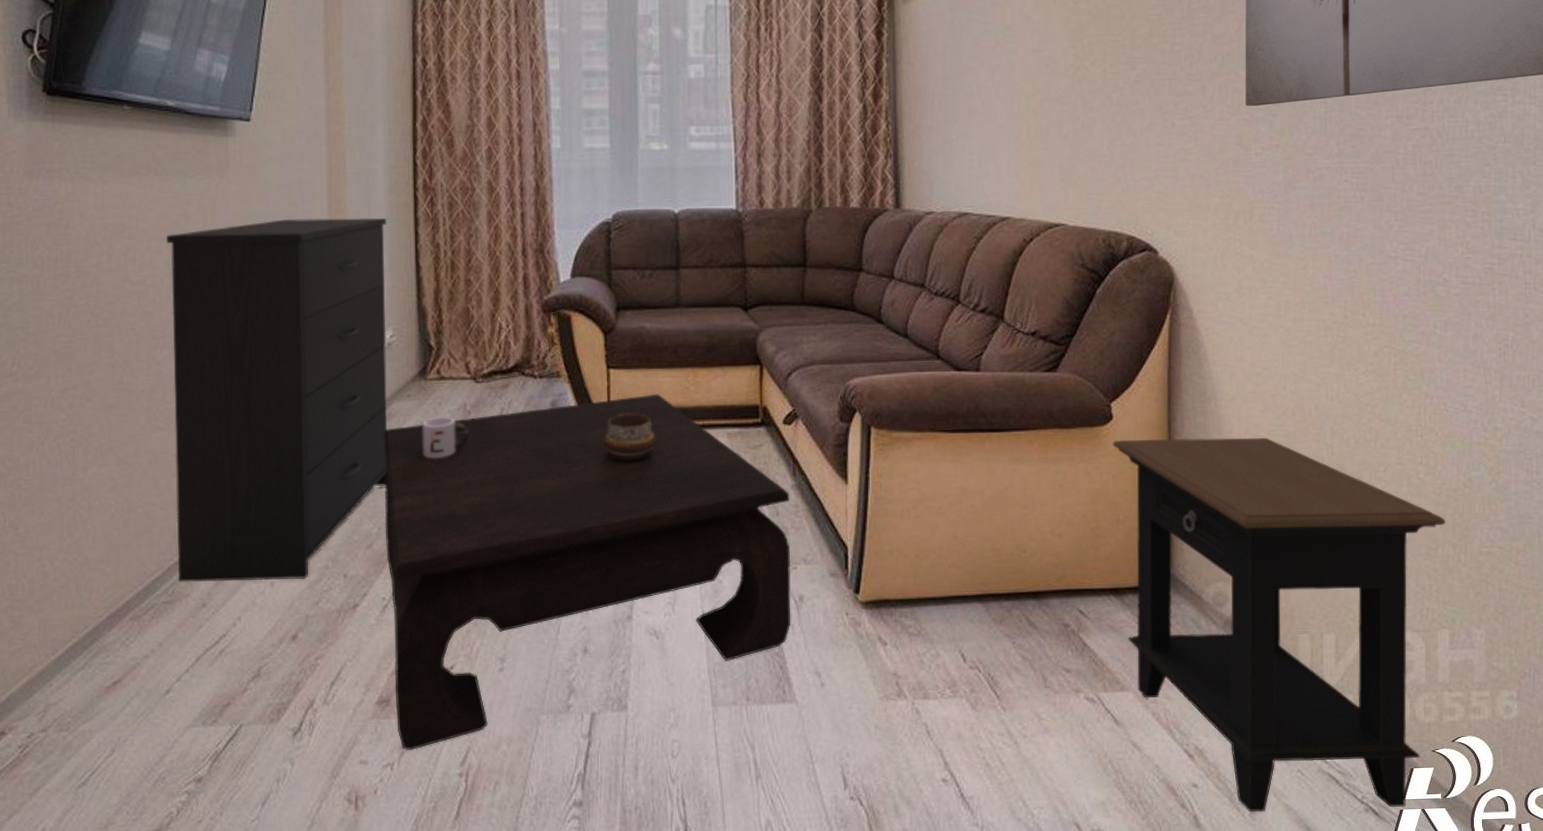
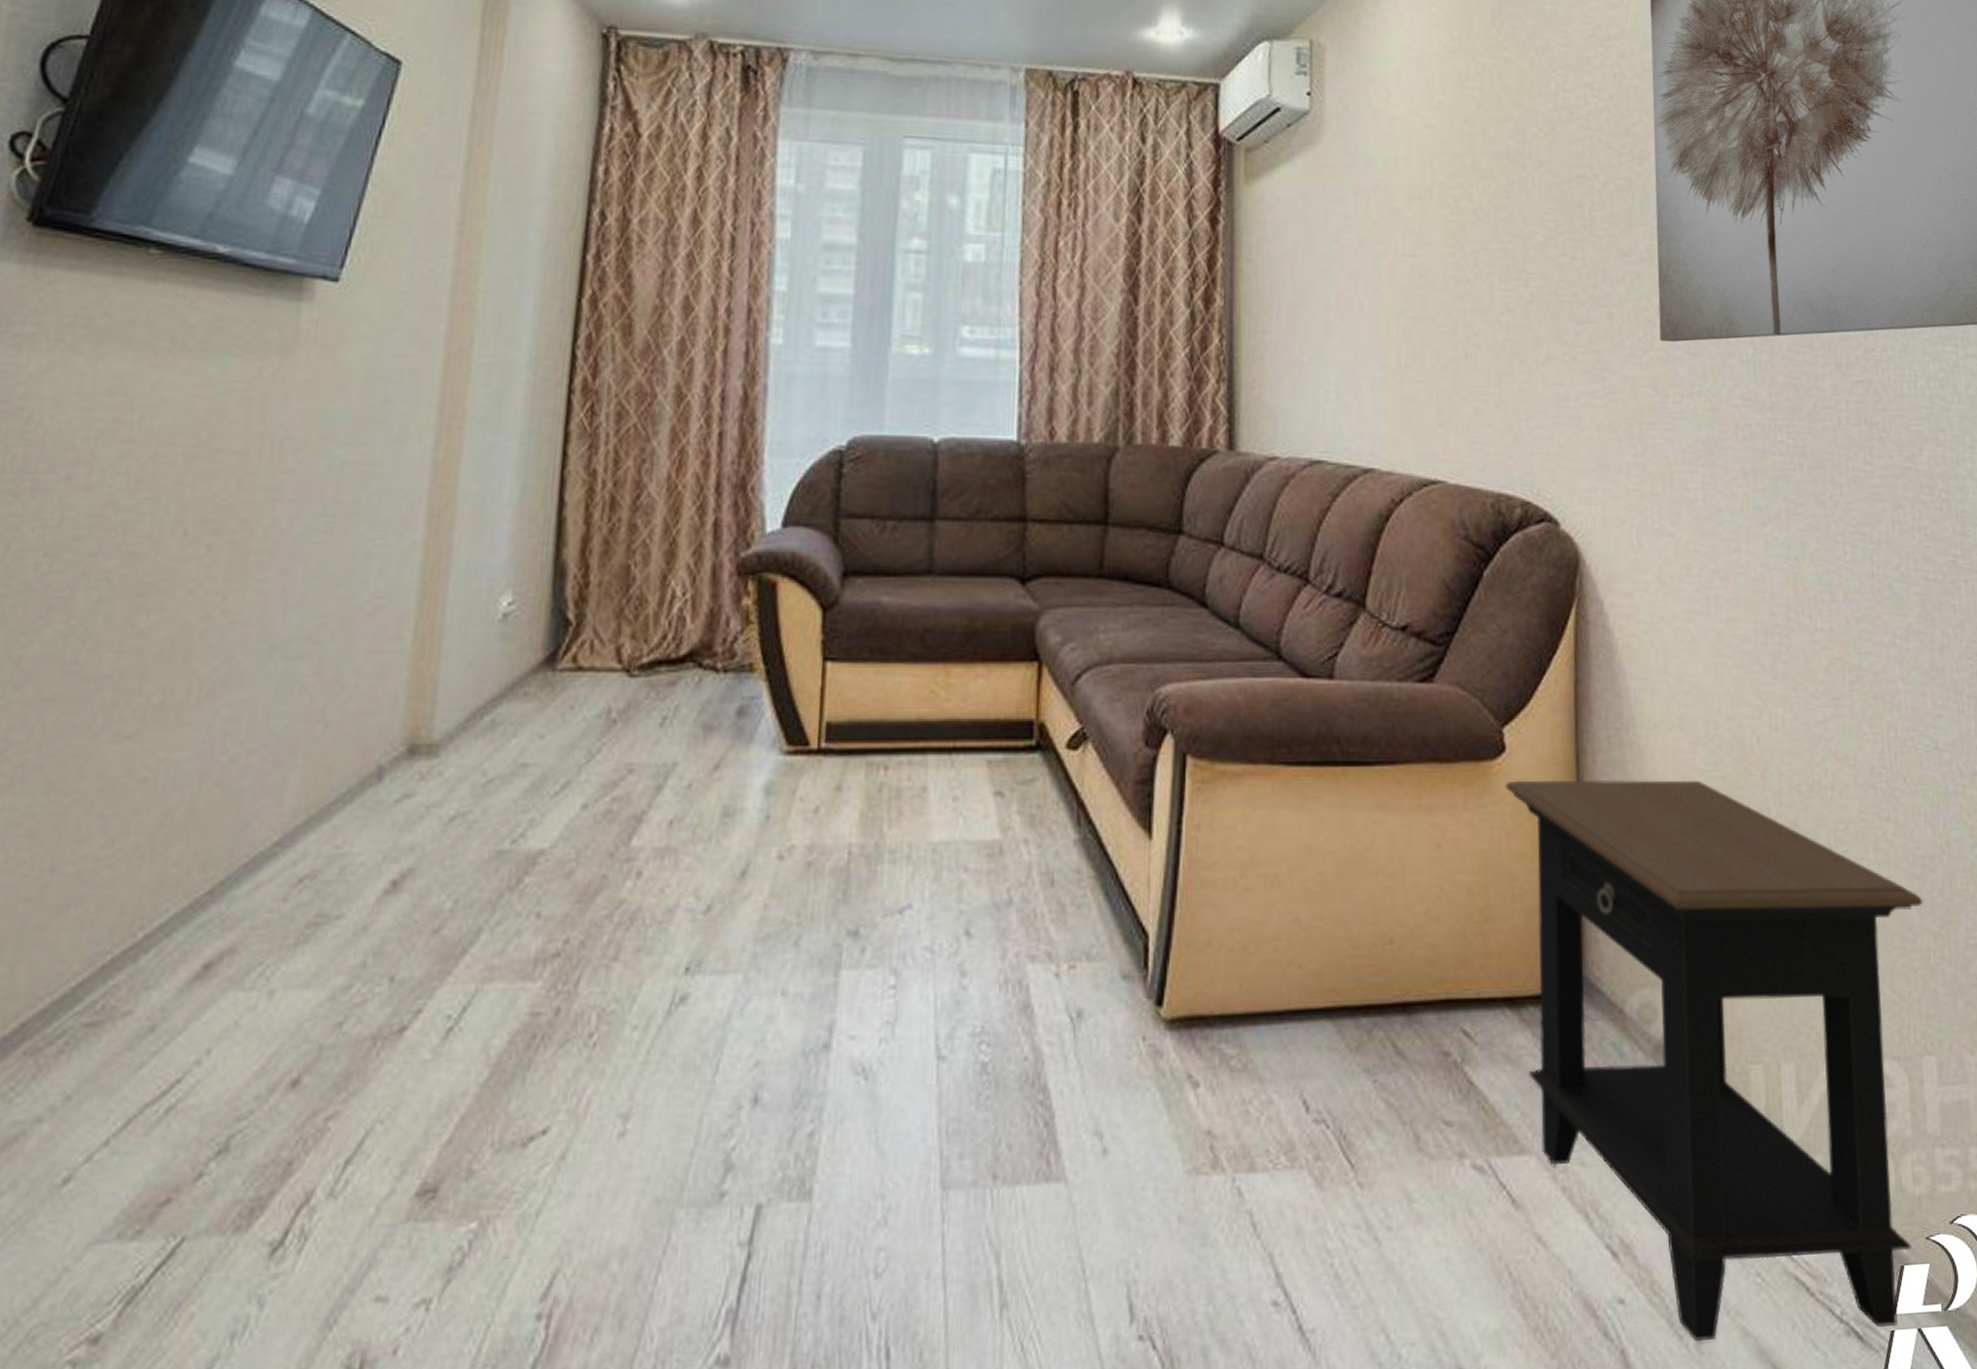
dresser: present [167,218,388,582] -> none [116,423,524,990]
coffee table: present [383,394,791,750] -> none [443,700,1071,1275]
mug: present [422,417,469,458] -> none [537,728,610,791]
decorative bowl: present [604,413,656,461] -> none [809,728,885,800]

